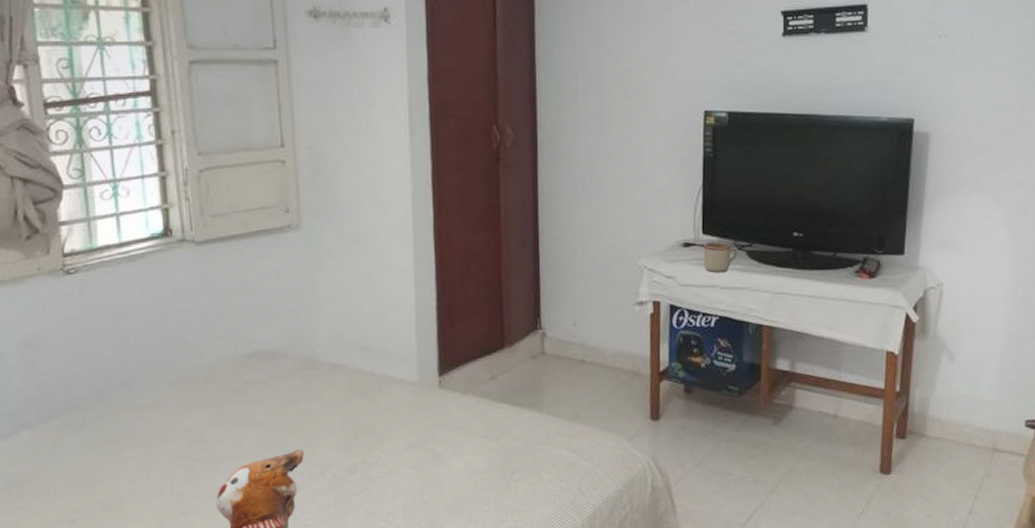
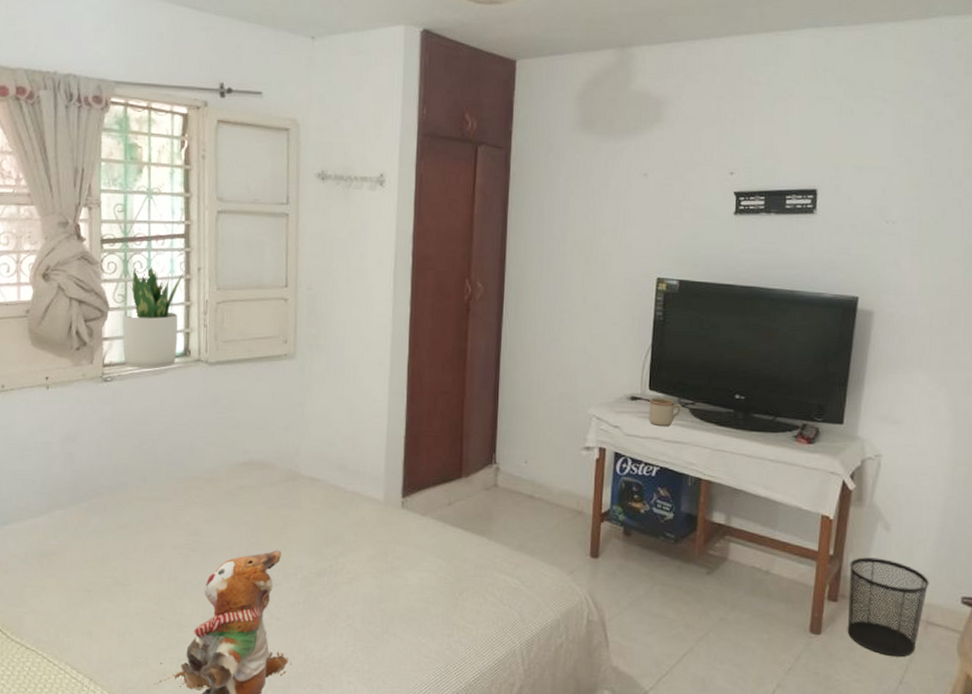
planter: none [82,132,155,256] -> present [122,266,185,369]
waste bin: none [916,389,994,488] -> present [847,557,929,656]

